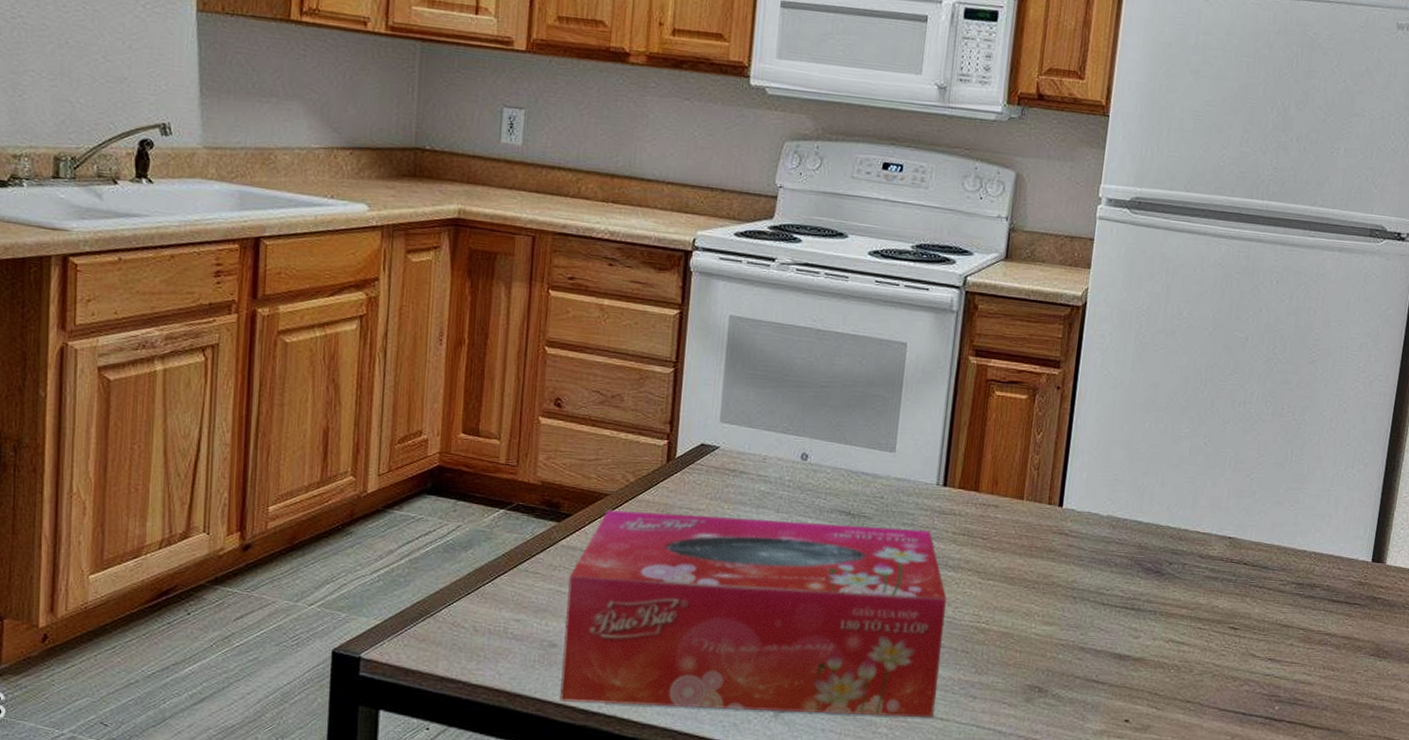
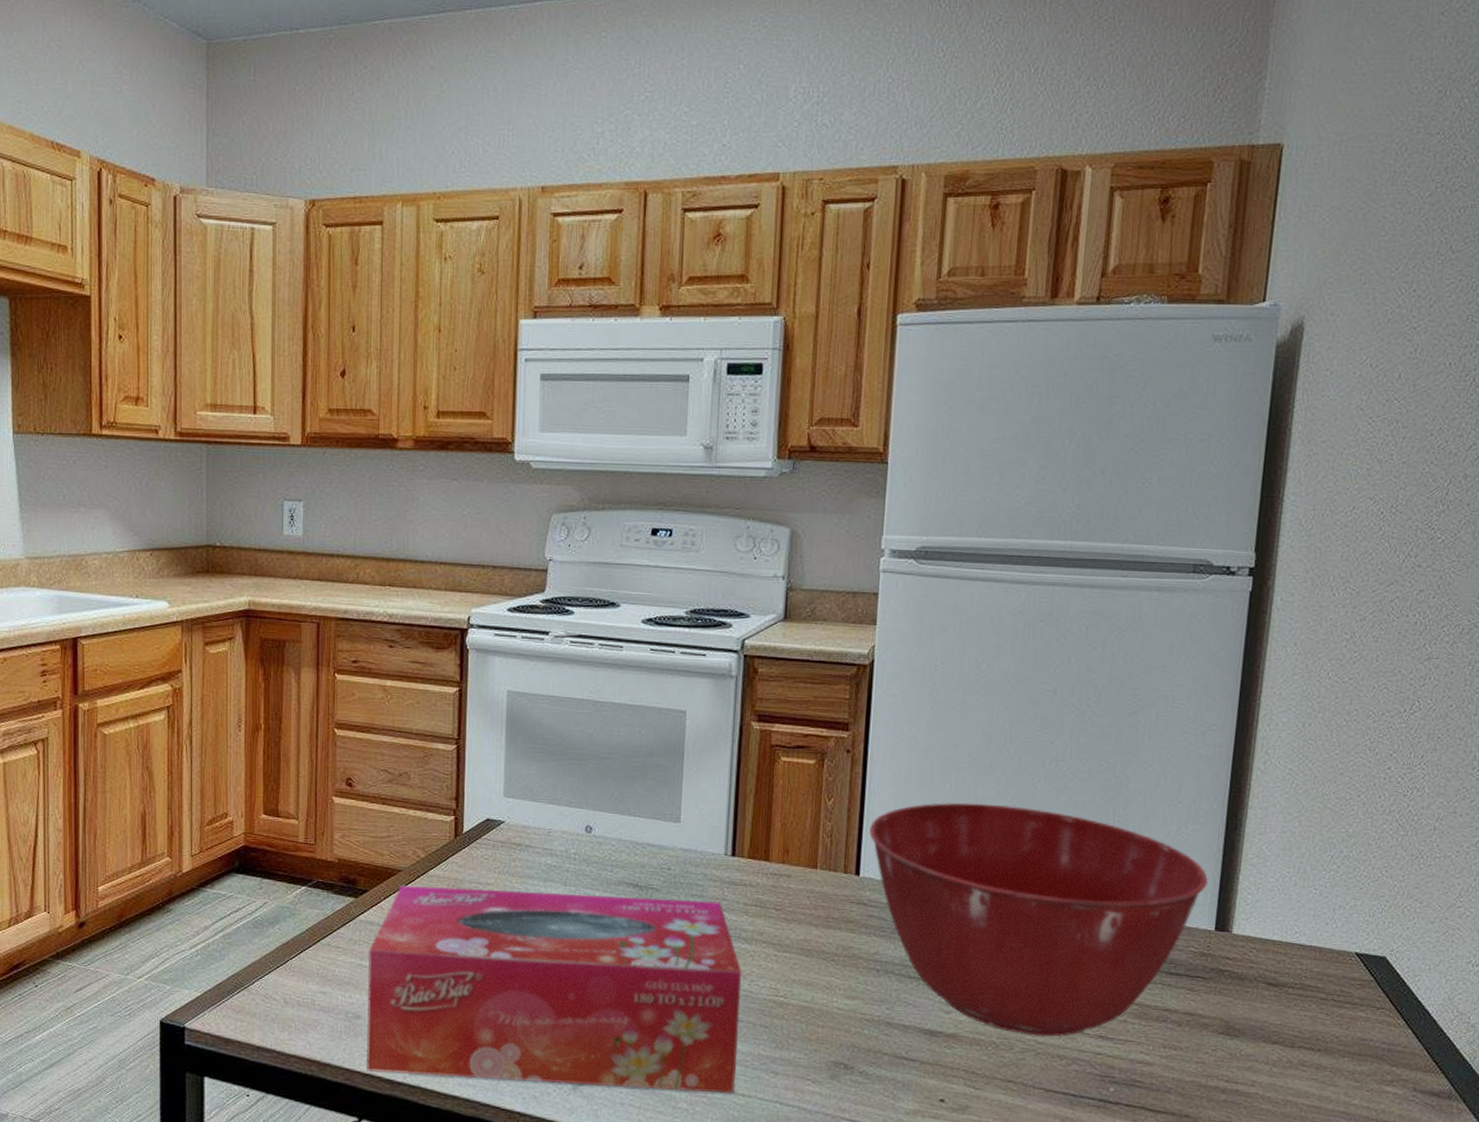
mixing bowl: none [1074,439,1368,660] -> present [869,802,1208,1037]

